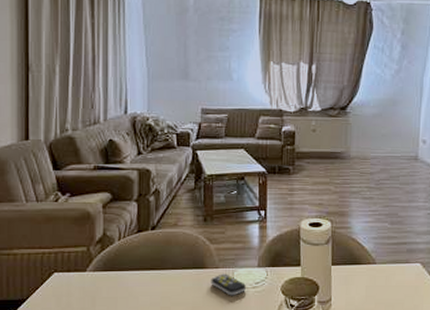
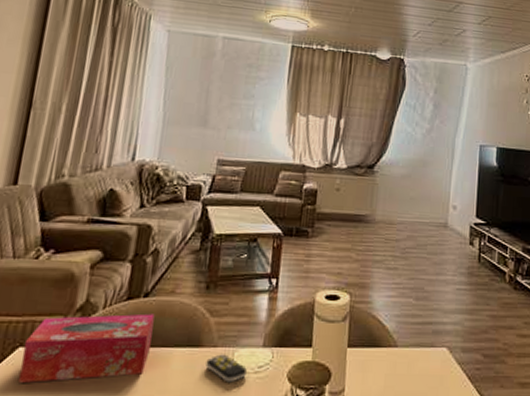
tissue box: none [58,243,163,300] -> present [19,313,155,383]

